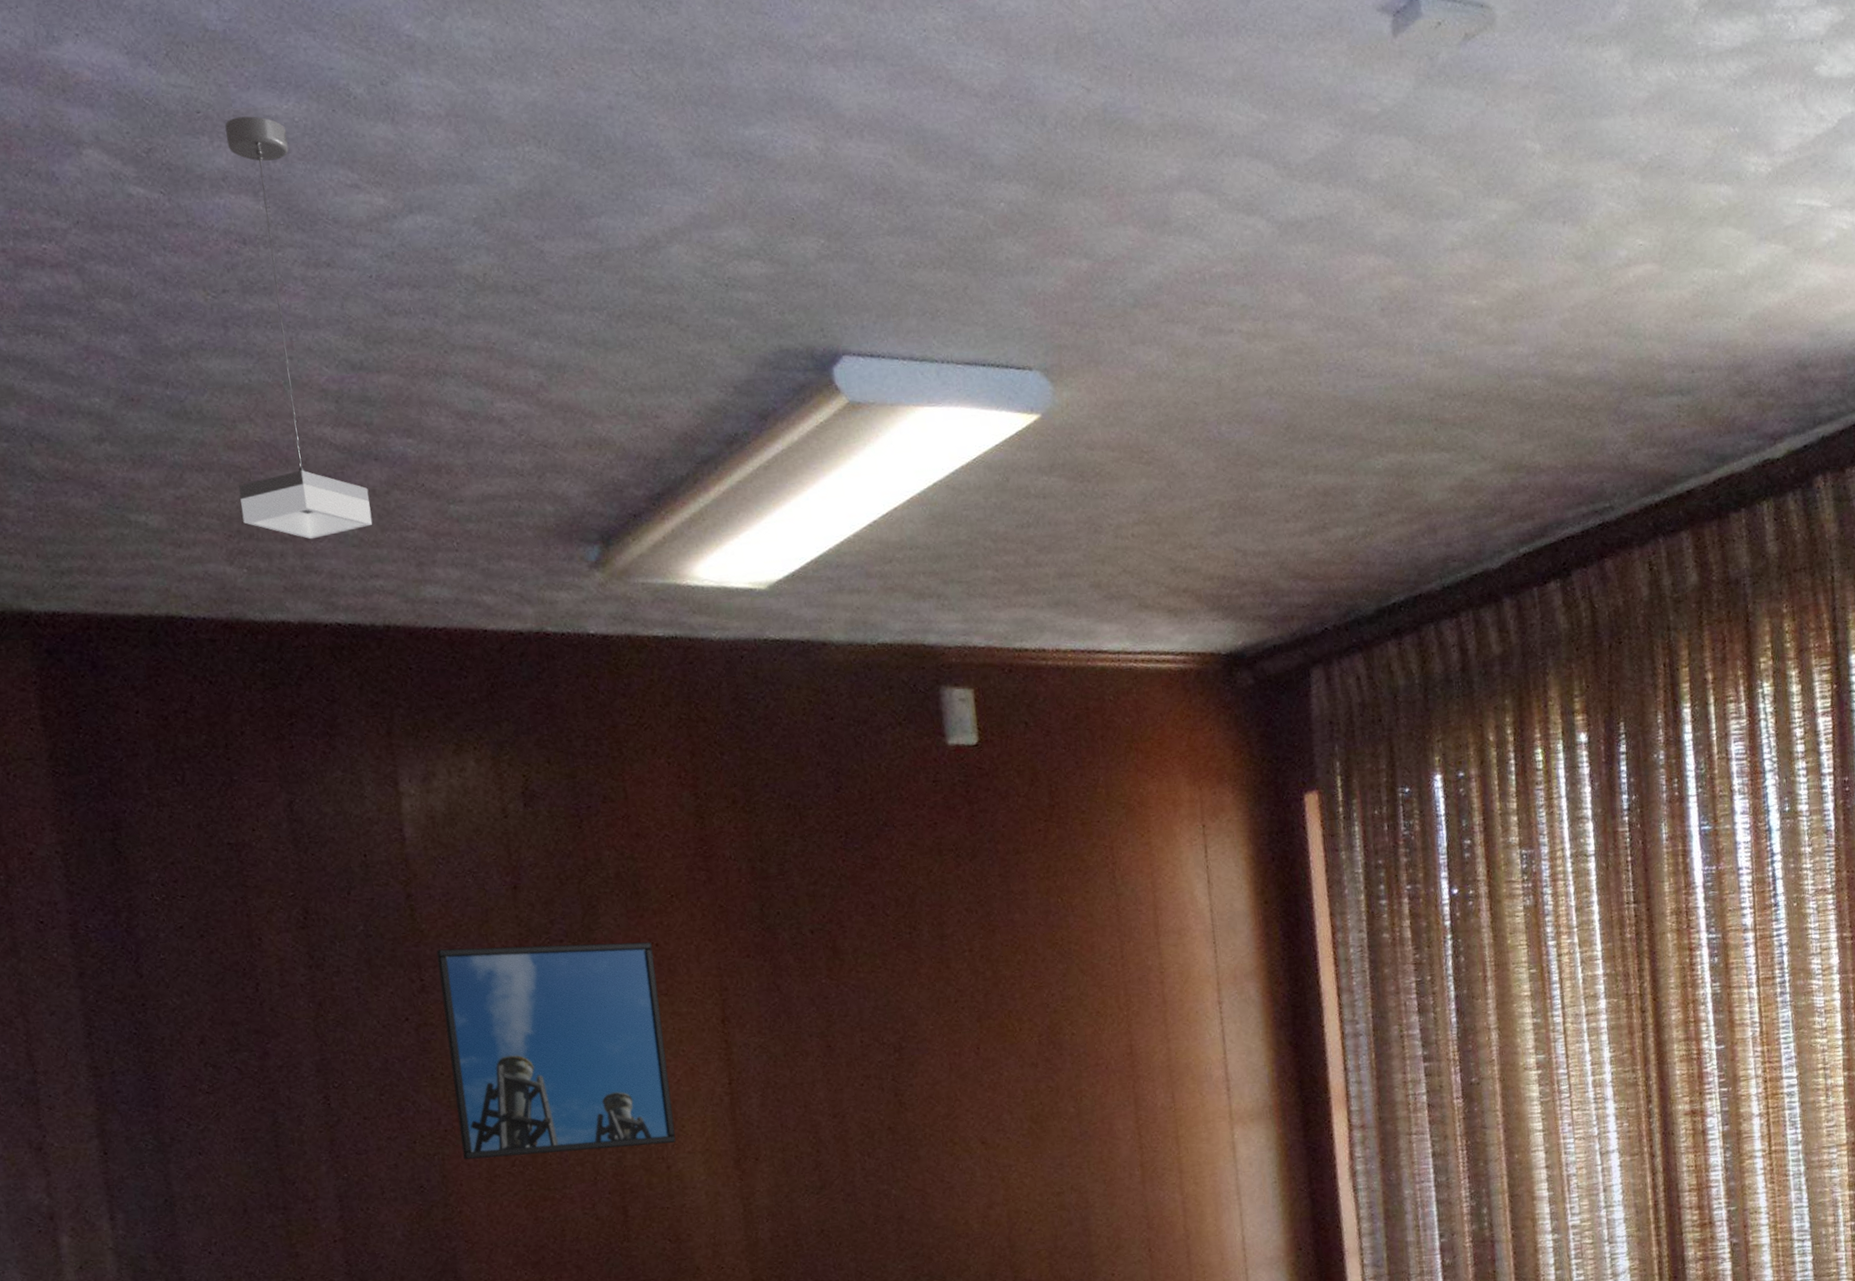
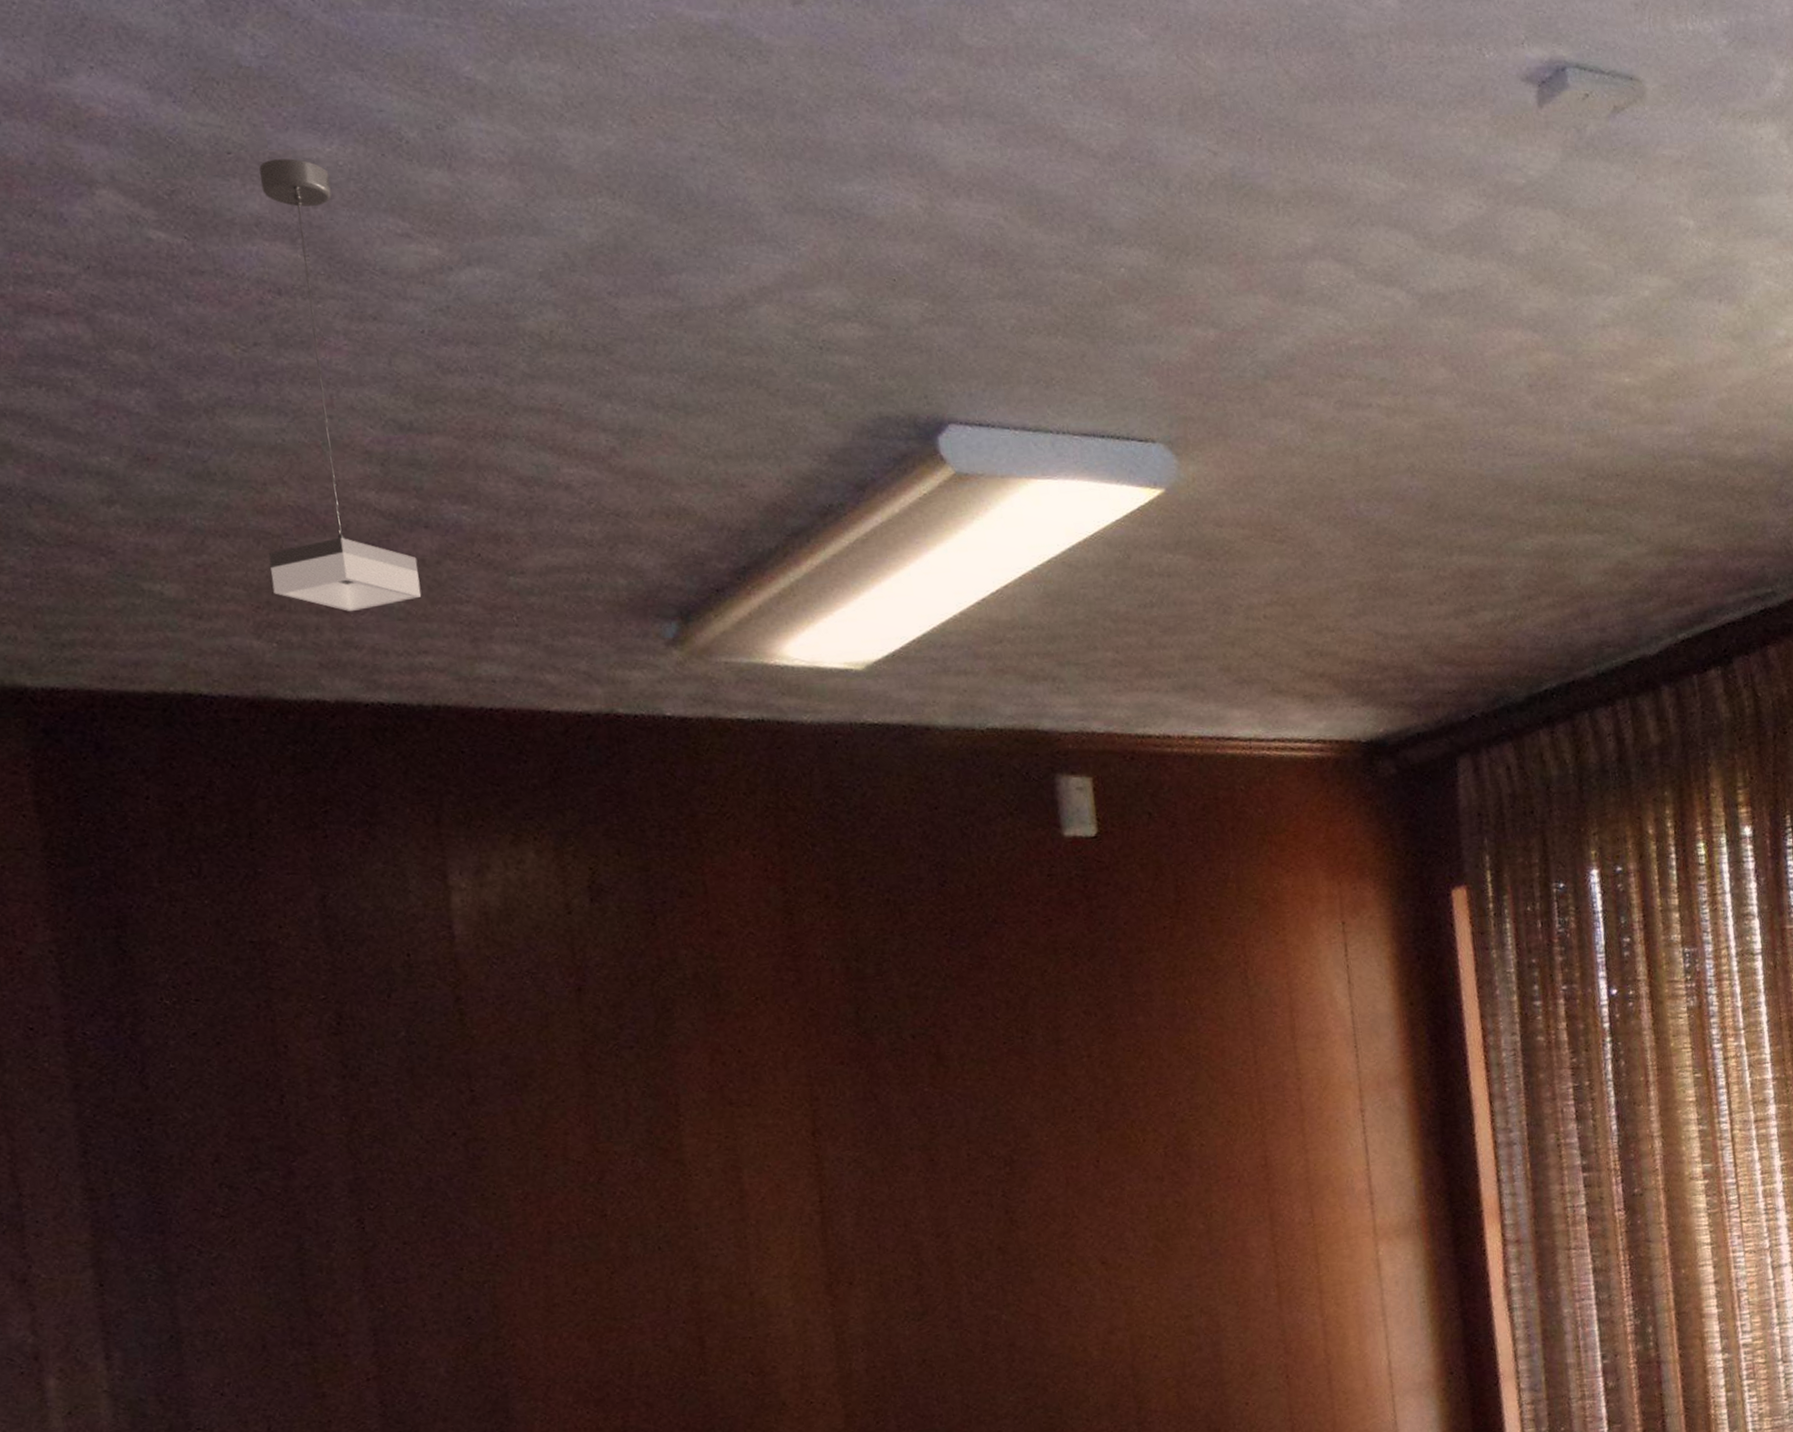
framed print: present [436,941,676,1160] -> none [488,1048,760,1288]

